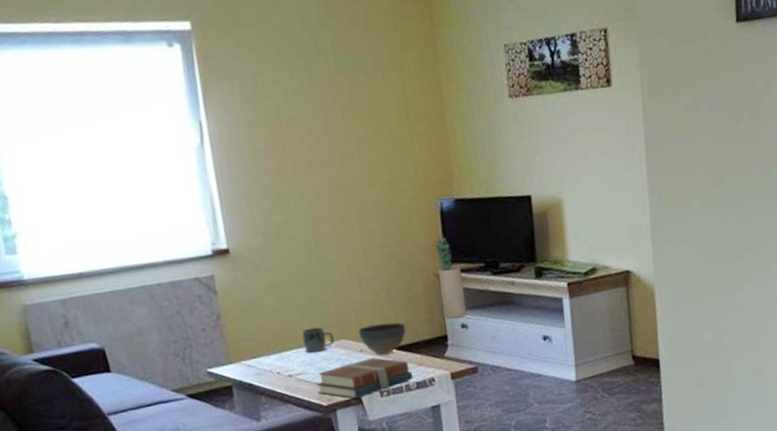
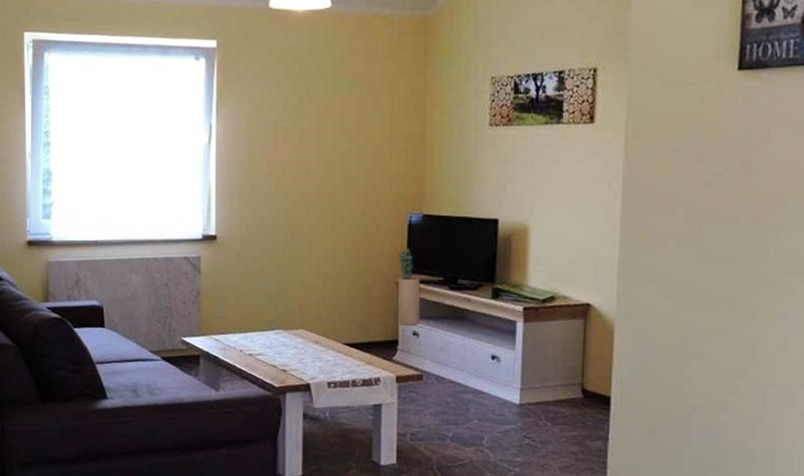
mug: present [301,326,334,354] -> none [266,314,294,338]
books: present [317,357,414,399] -> none [272,350,361,385]
bowl: present [358,322,406,355] -> none [316,320,361,349]

